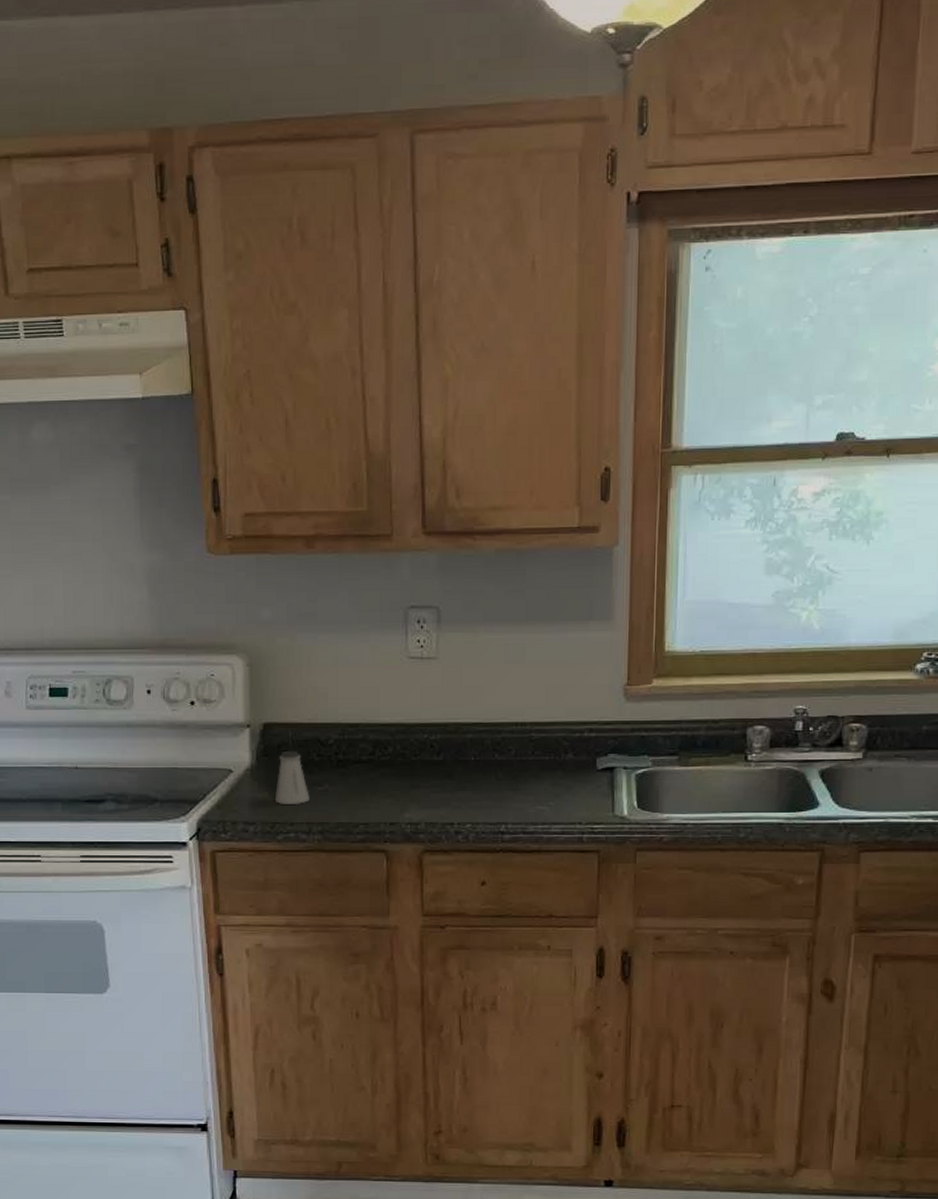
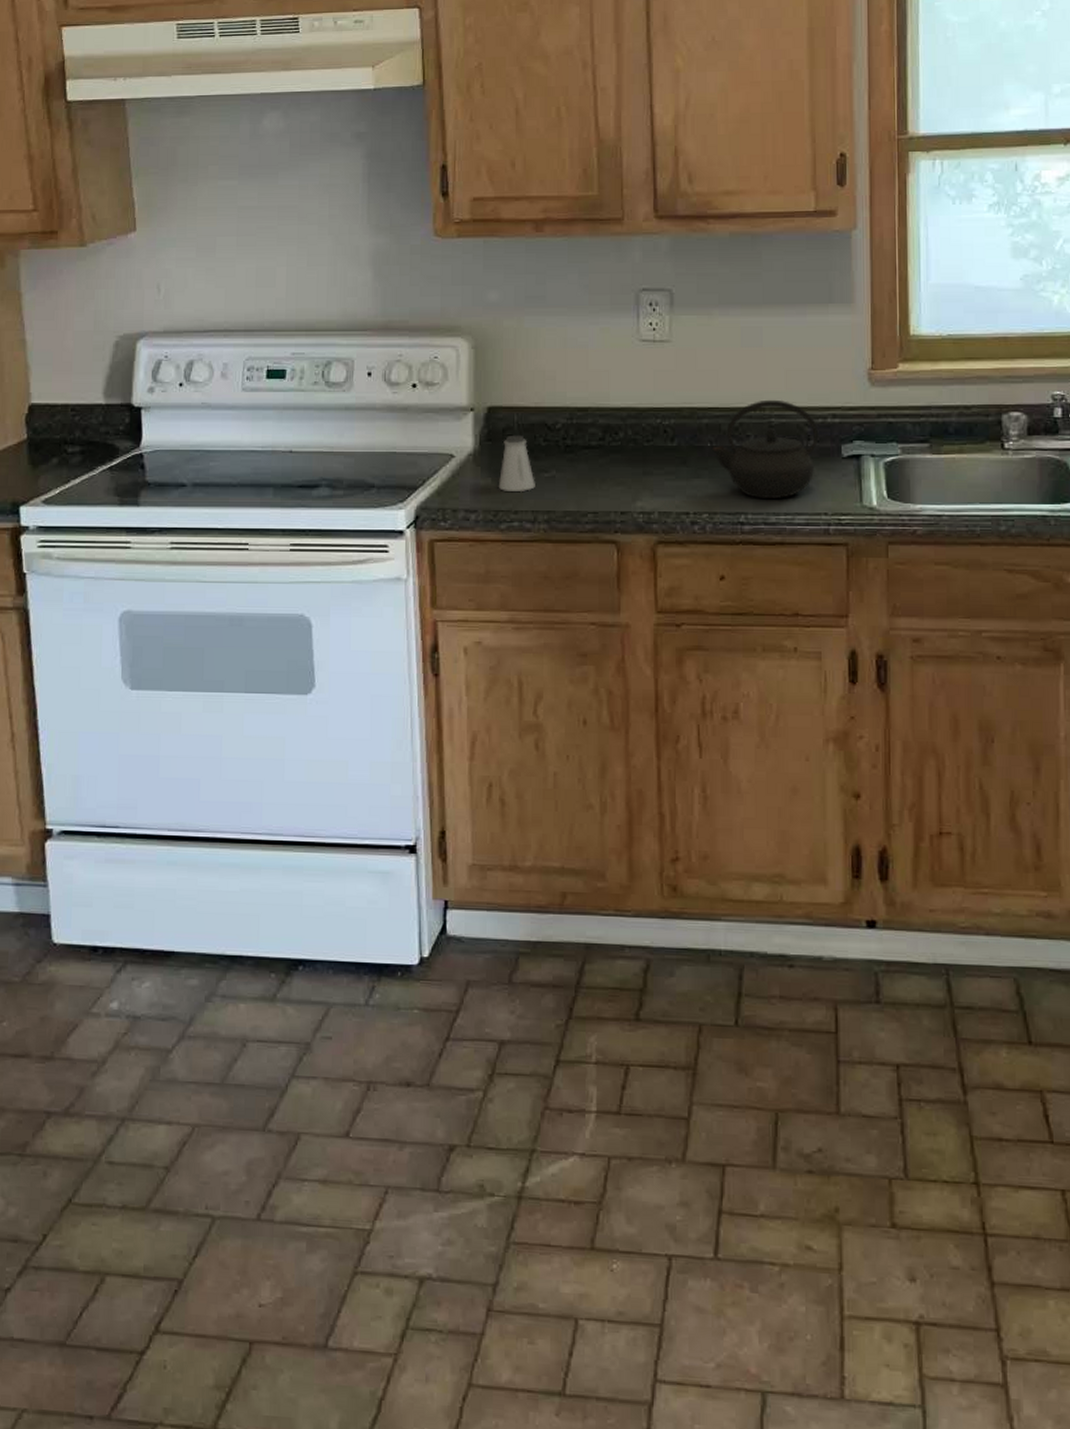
kettle: none [476,715,576,809] -> present [712,399,819,498]

